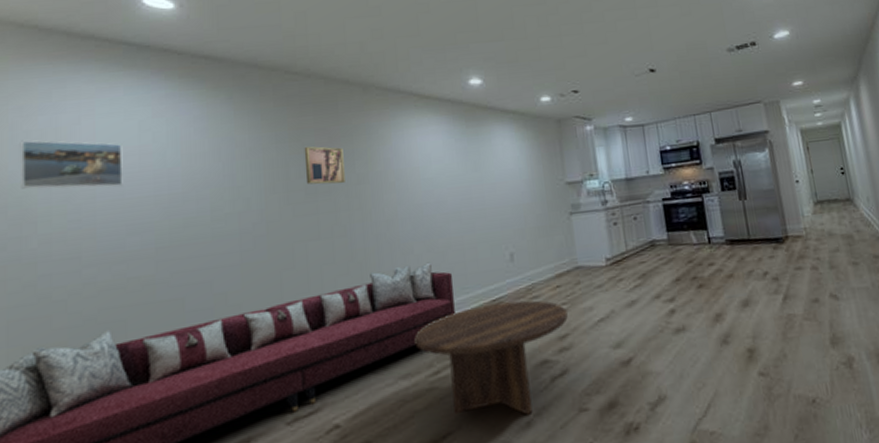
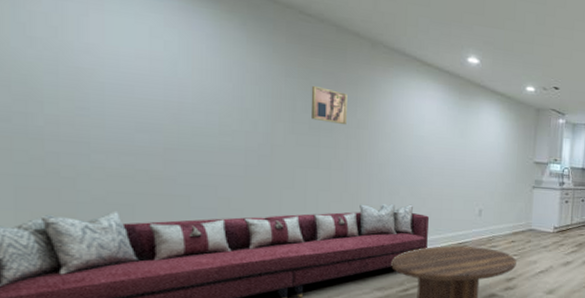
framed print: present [21,140,123,189] -> none [24,19,133,86]

